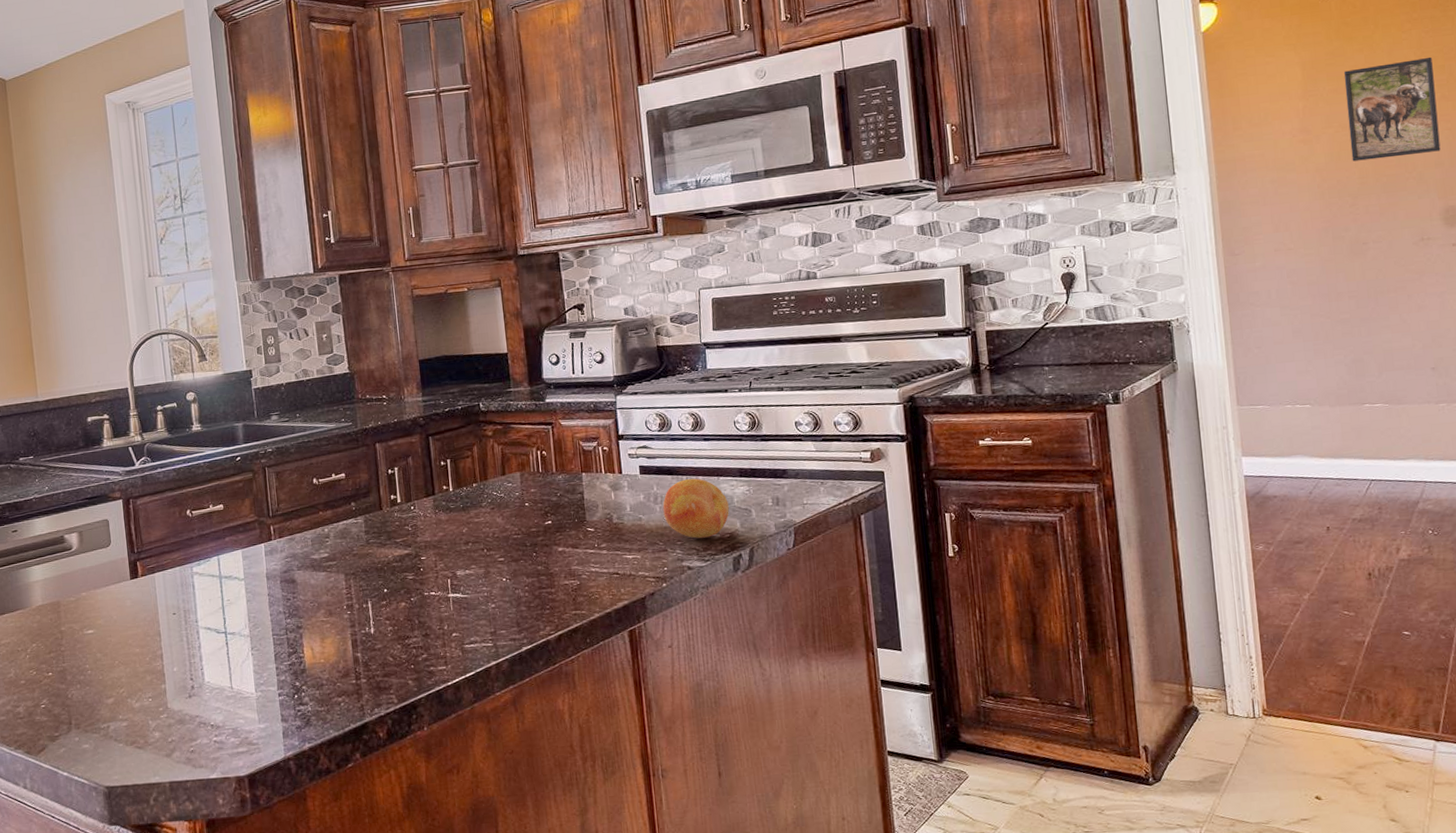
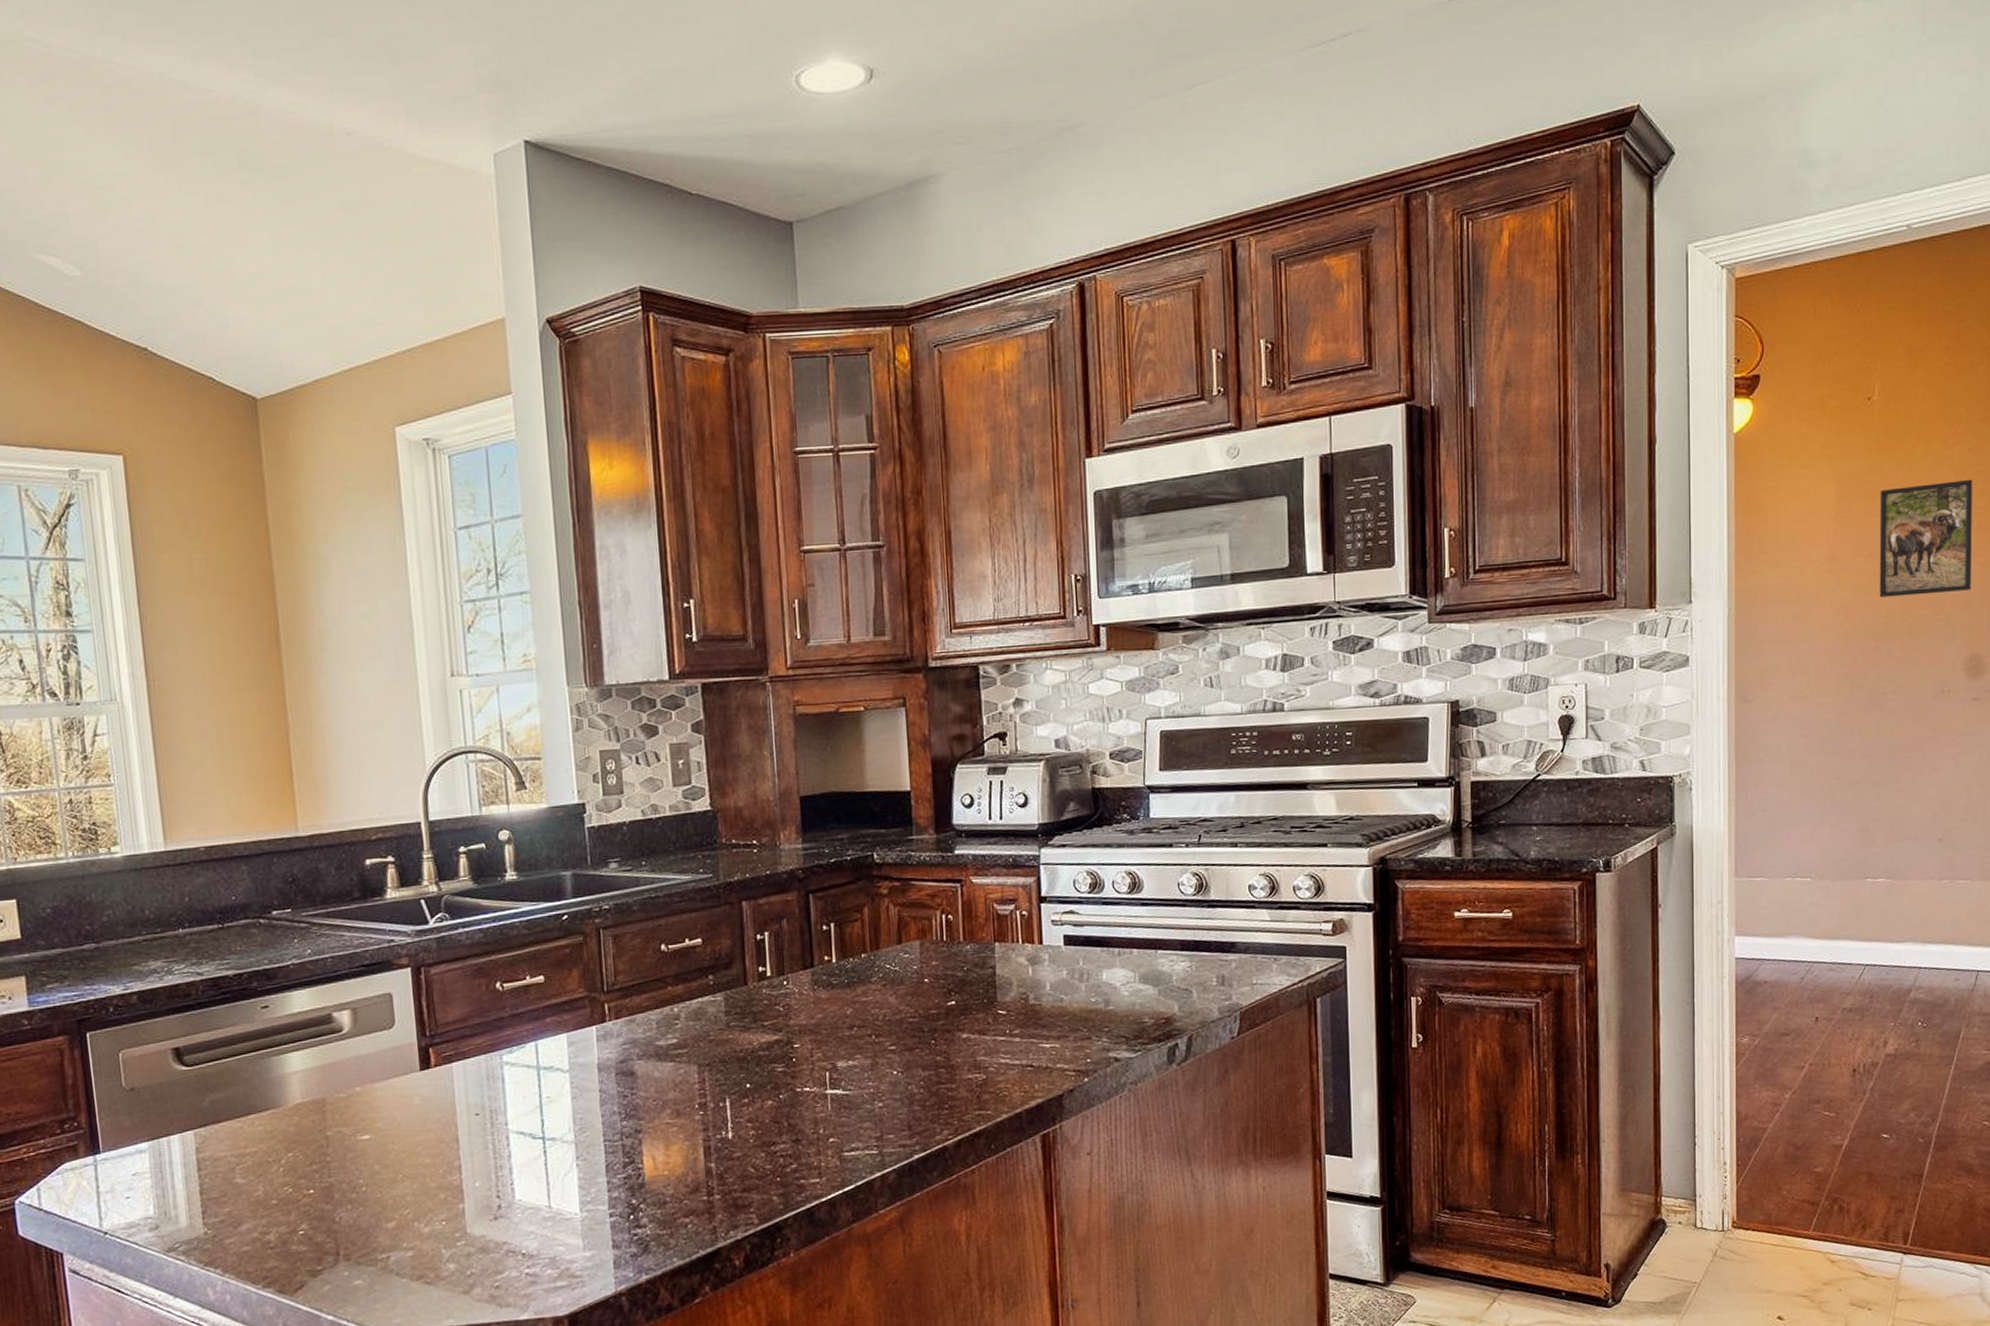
fruit: present [662,478,729,539] -> none [1089,951,1166,1024]

